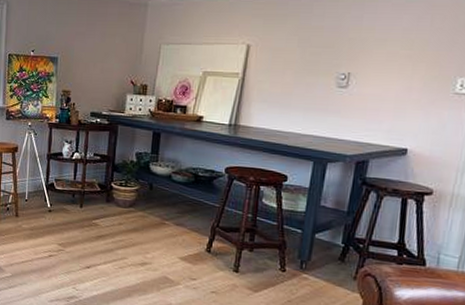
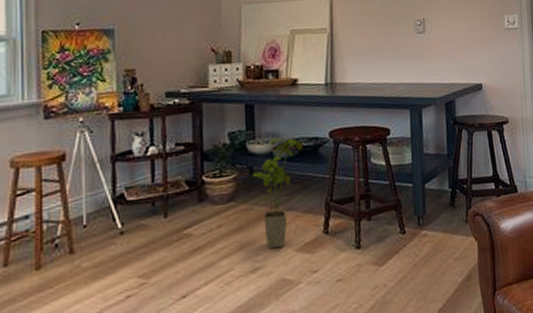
house plant: none [152,164,199,253] -> present [253,137,303,250]

